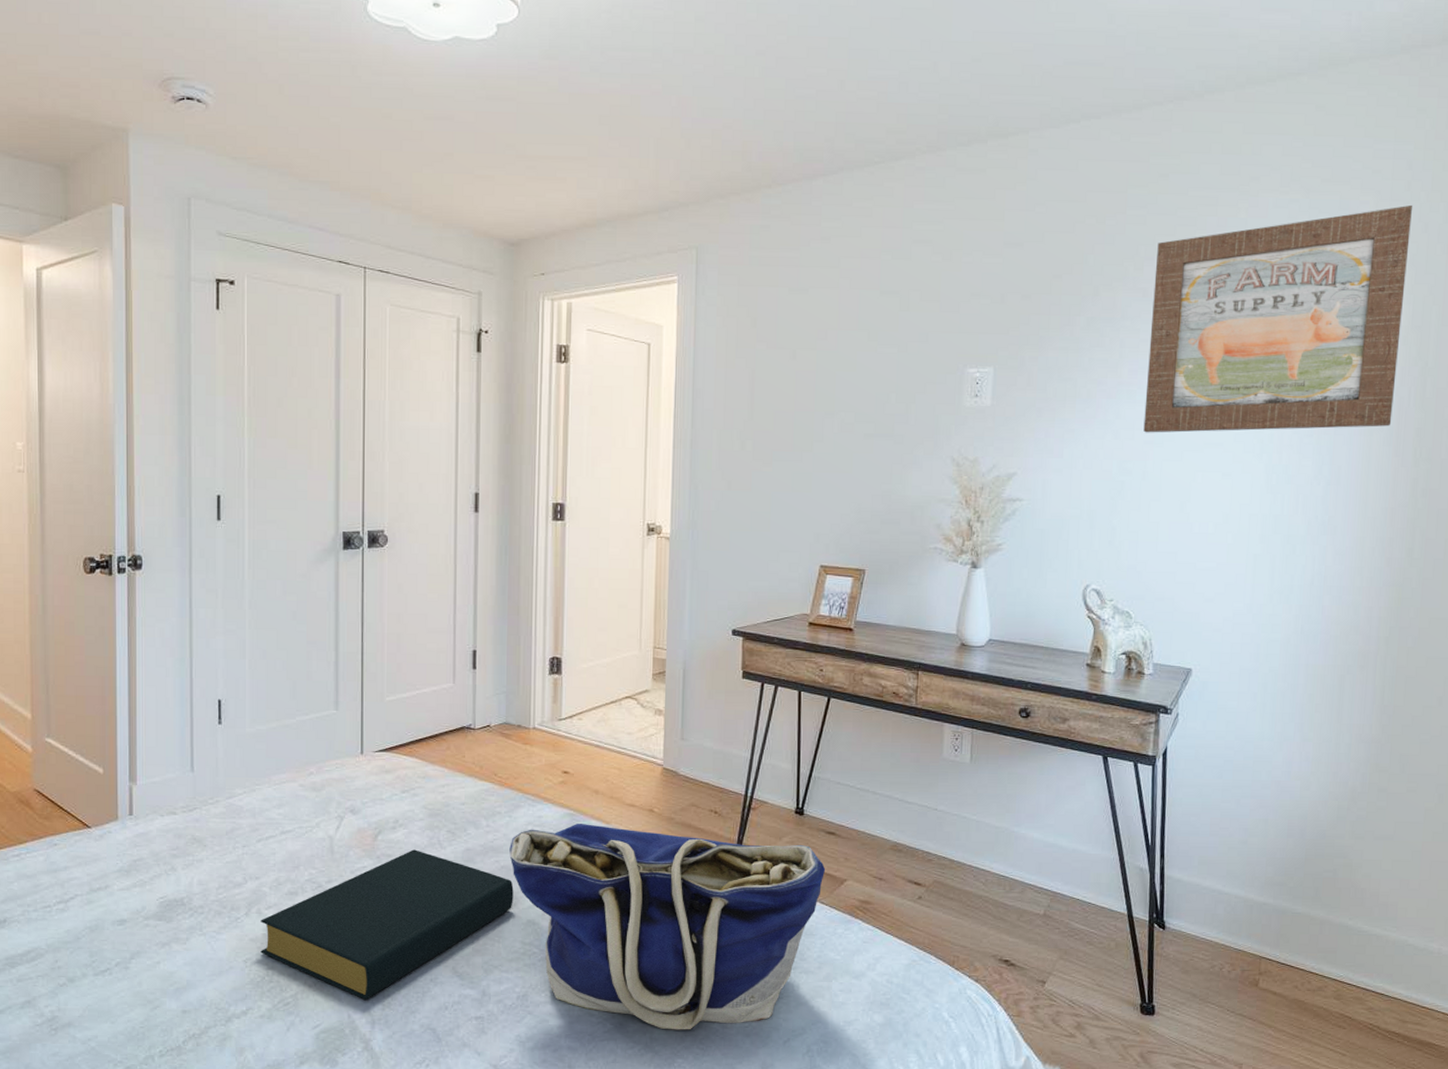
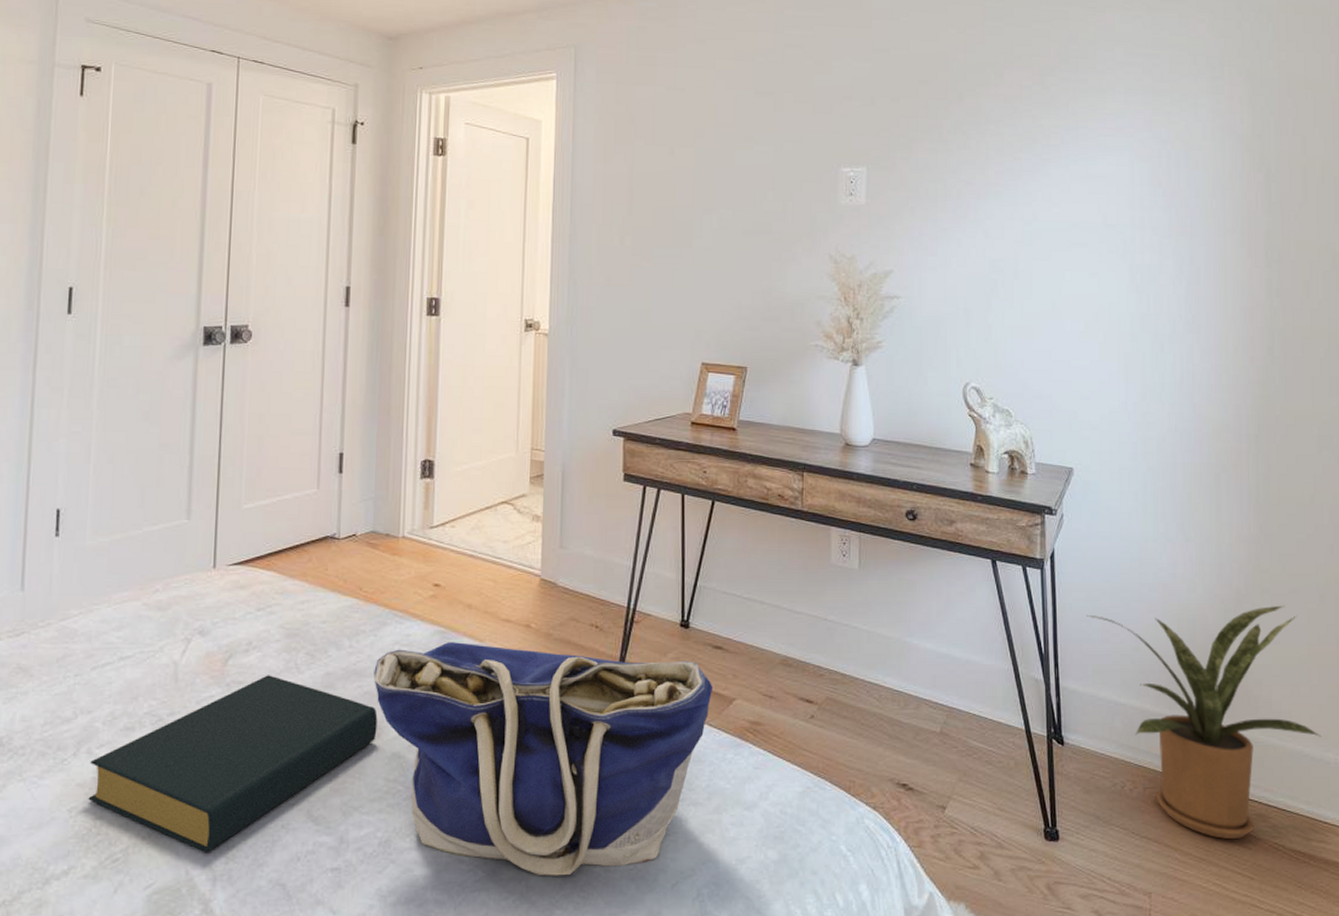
wall art: present [1143,204,1412,433] -> none [1012,23,1244,233]
house plant: none [1196,803,1428,1019] -> present [1087,605,1322,839]

